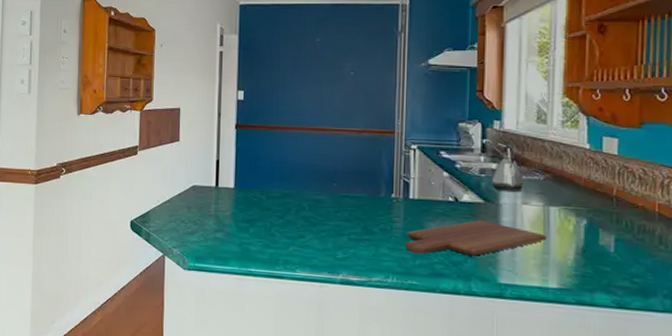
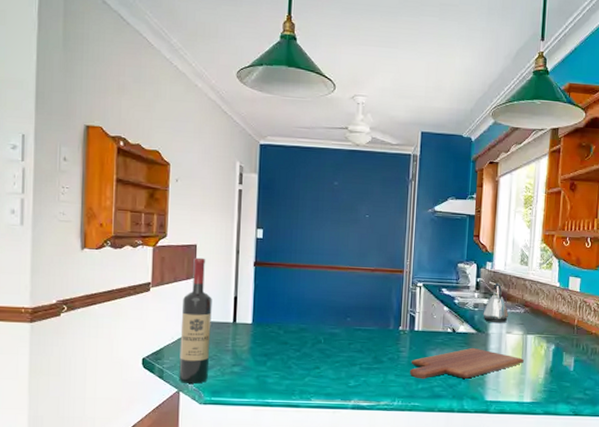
wine bottle: none [164,121,195,248] -> present [179,257,212,384]

